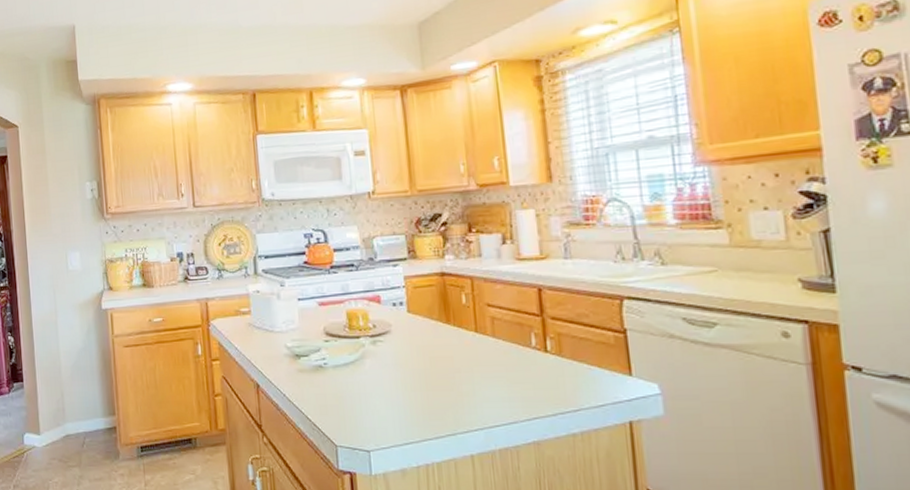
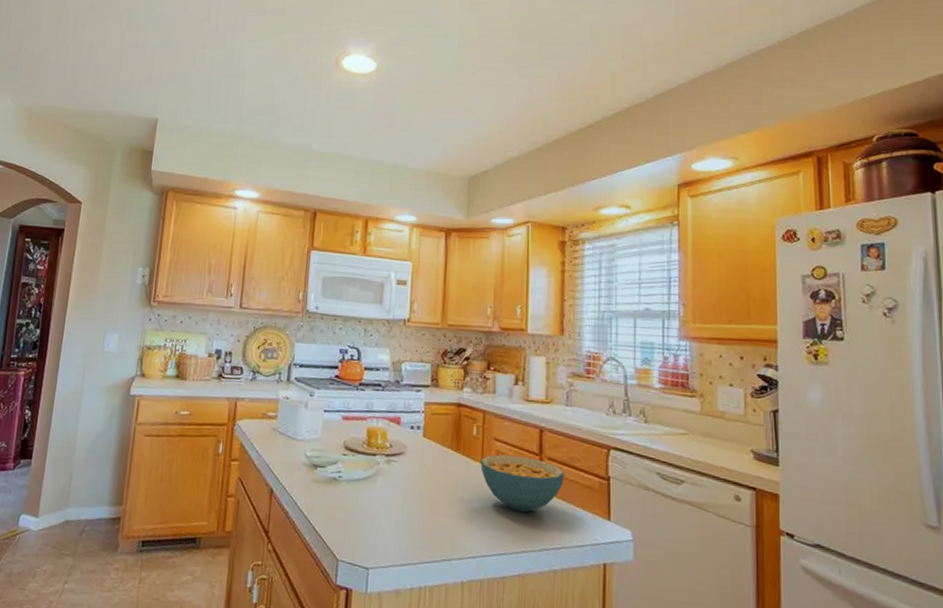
cereal bowl: none [474,319,573,377] -> present [480,454,565,512]

